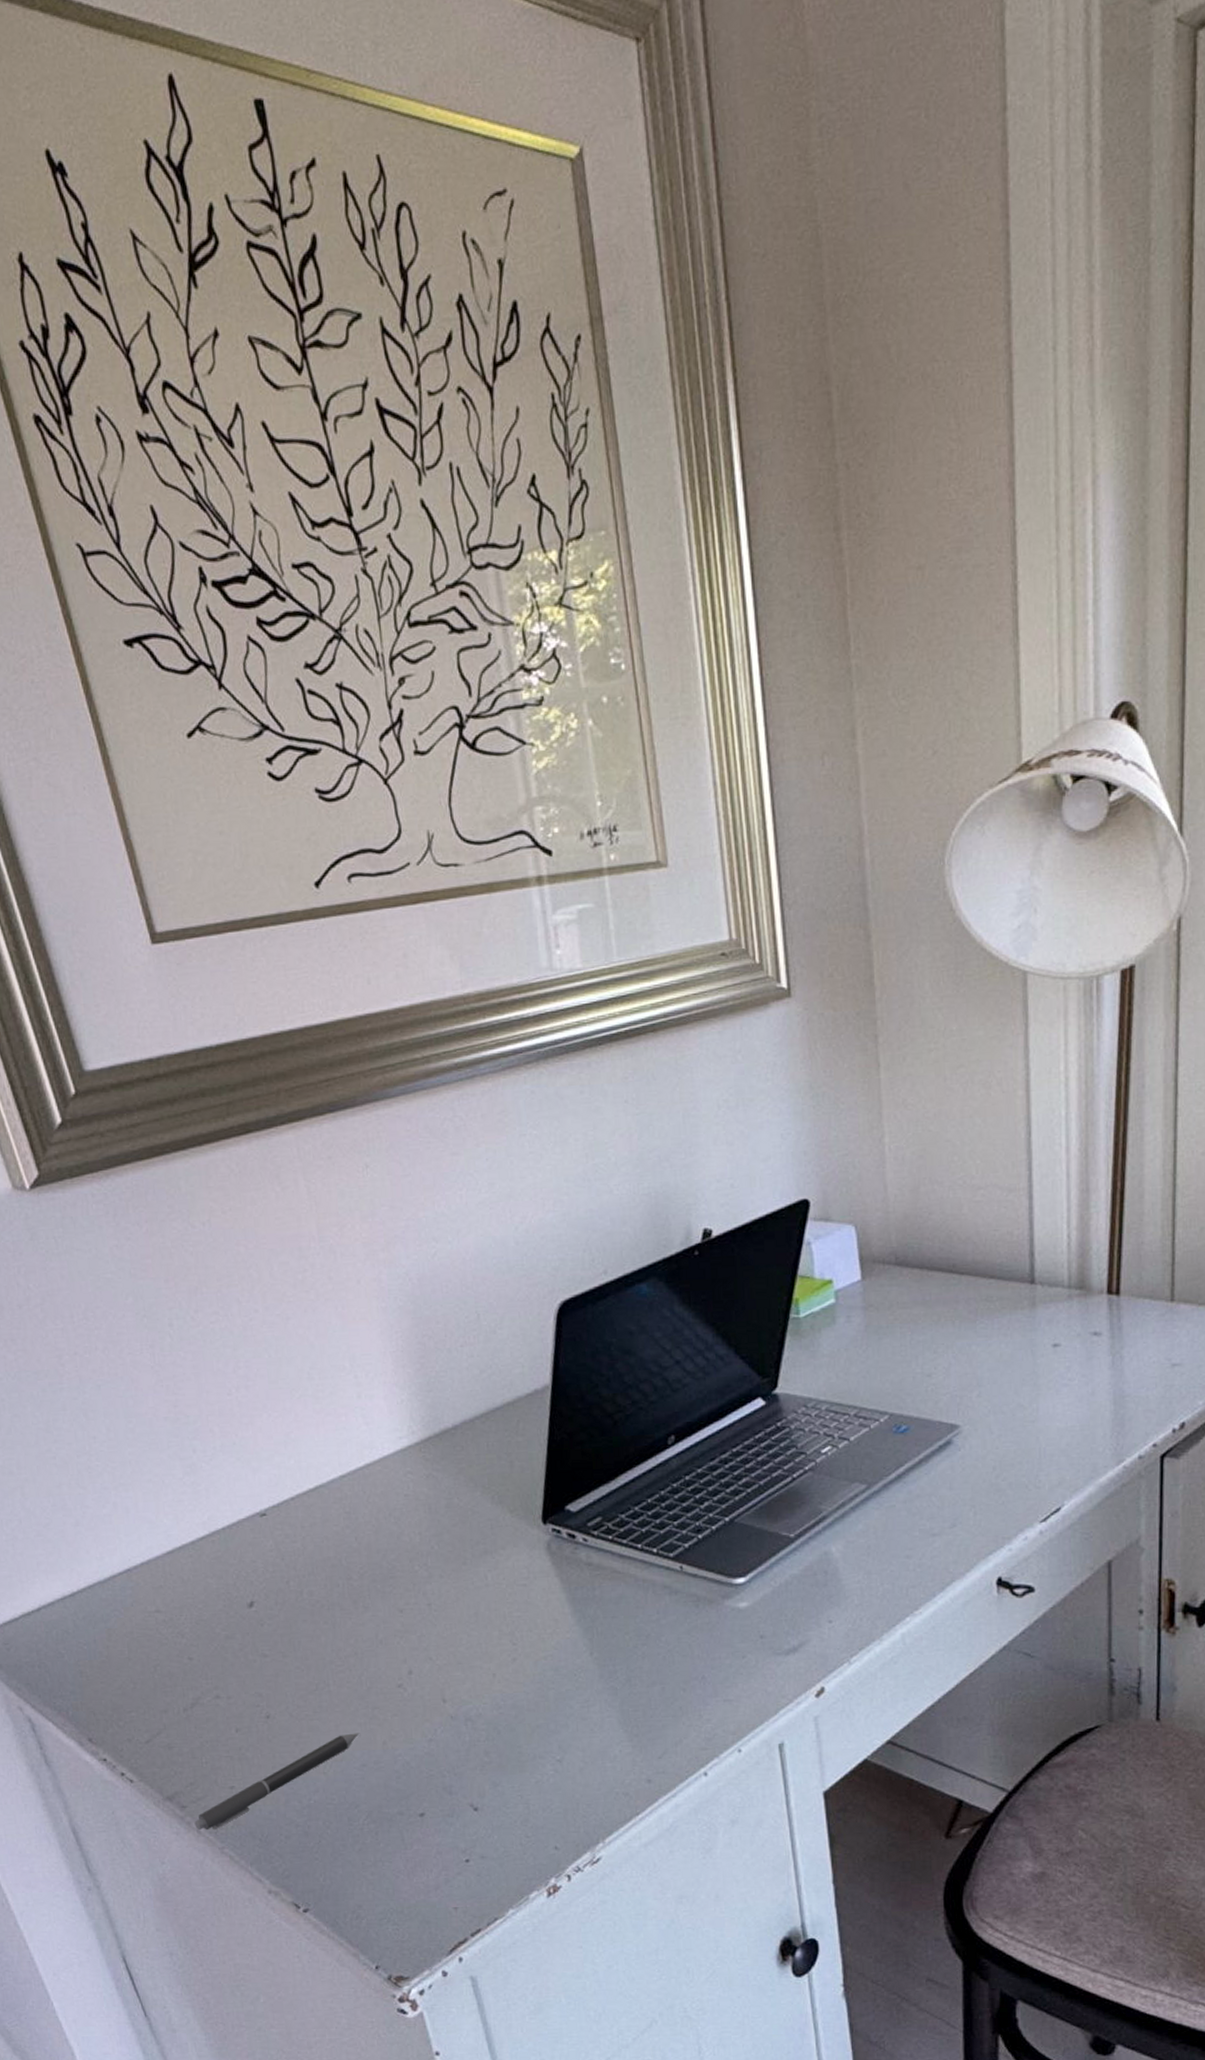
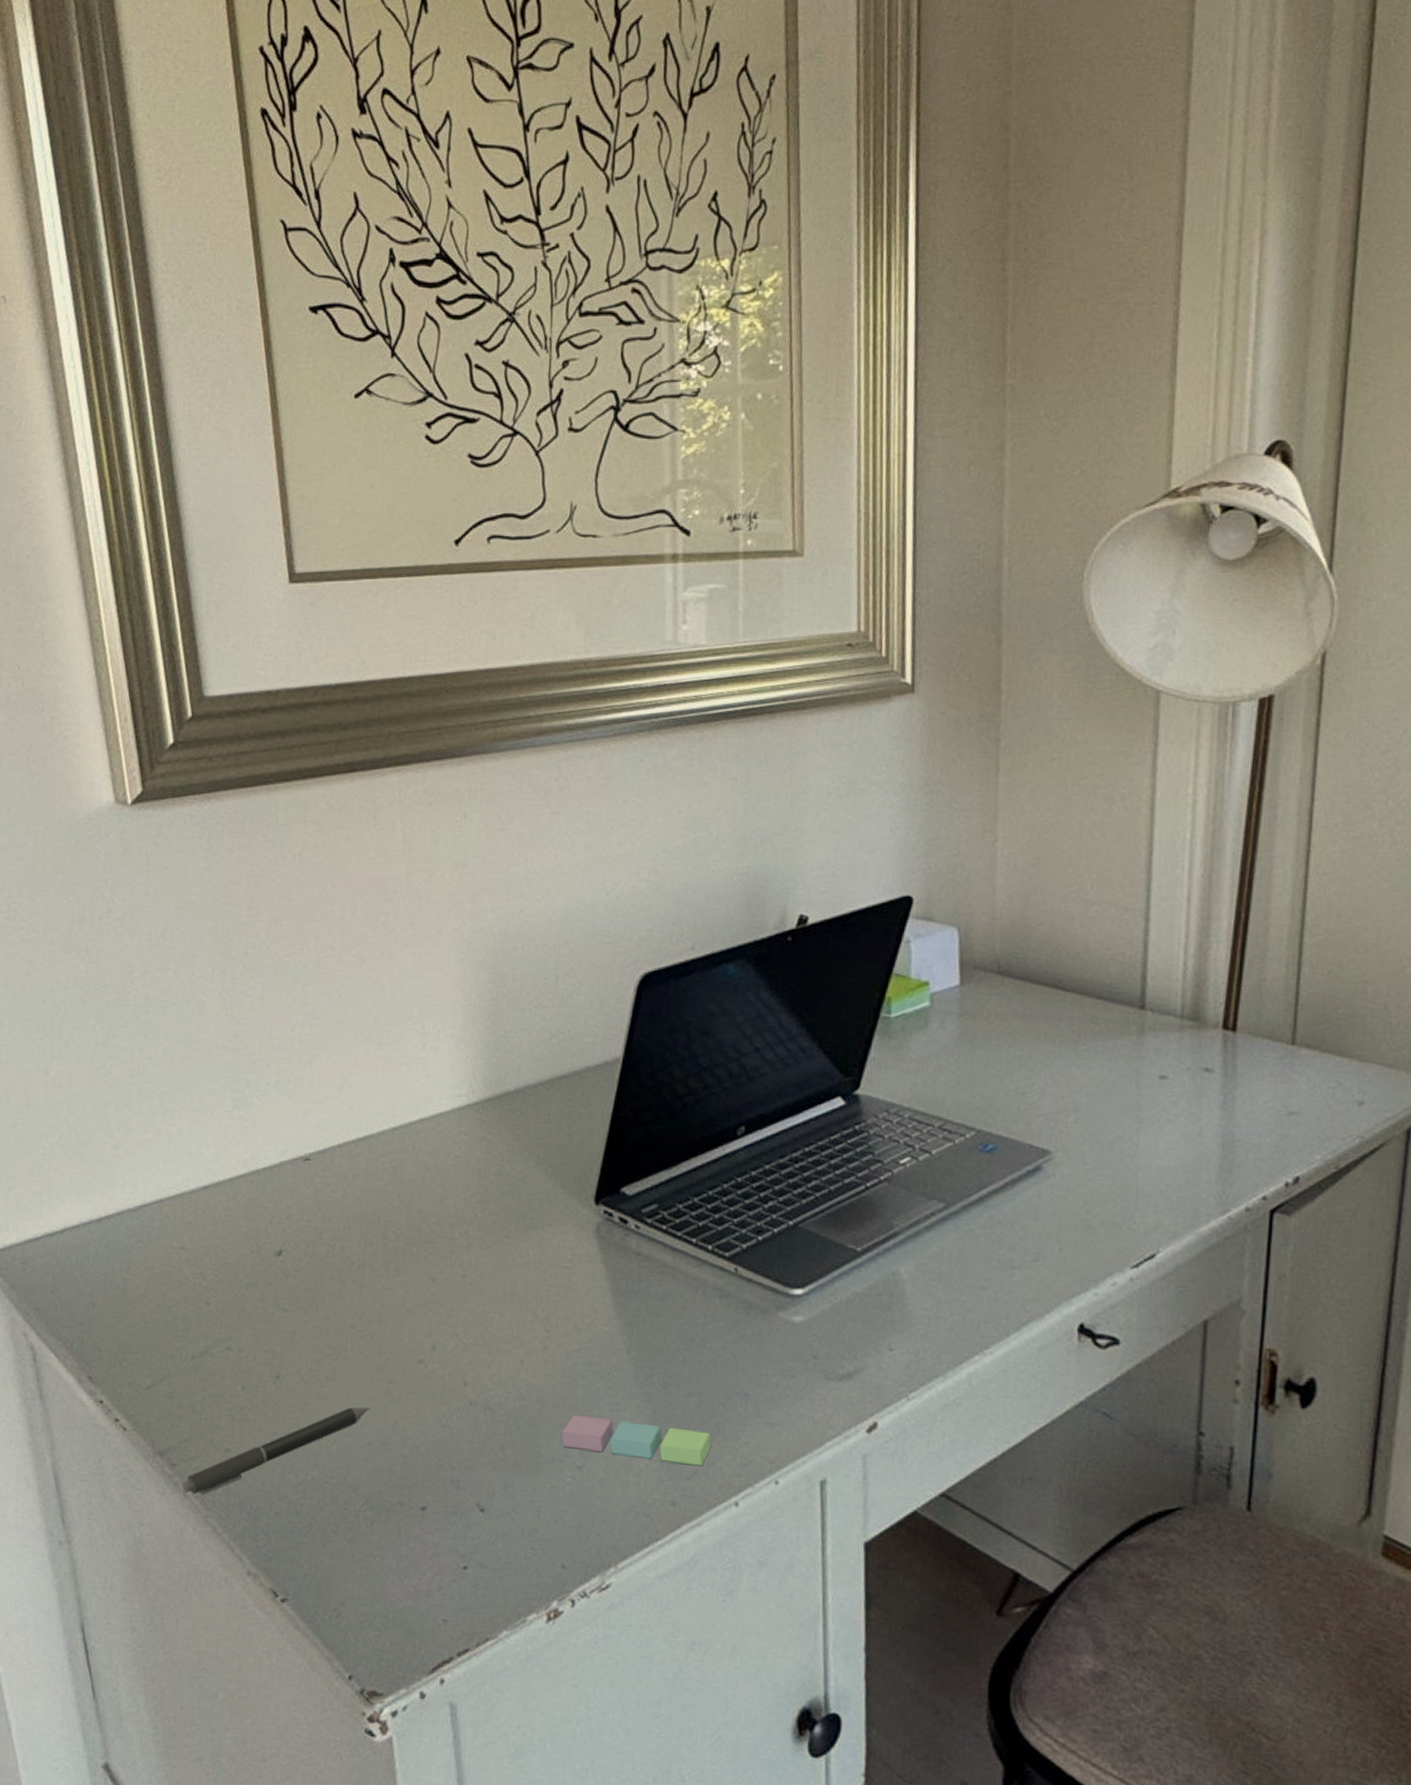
sticky notes: none [539,1714,678,1746] -> present [561,1414,712,1466]

